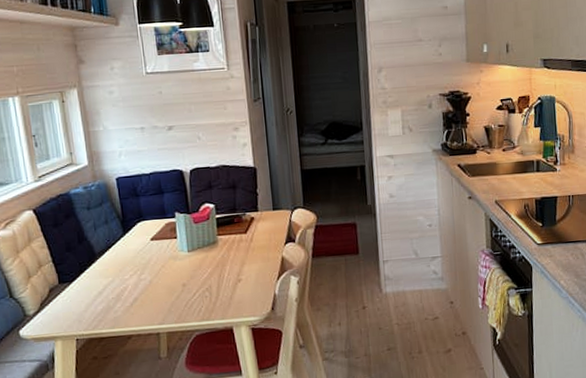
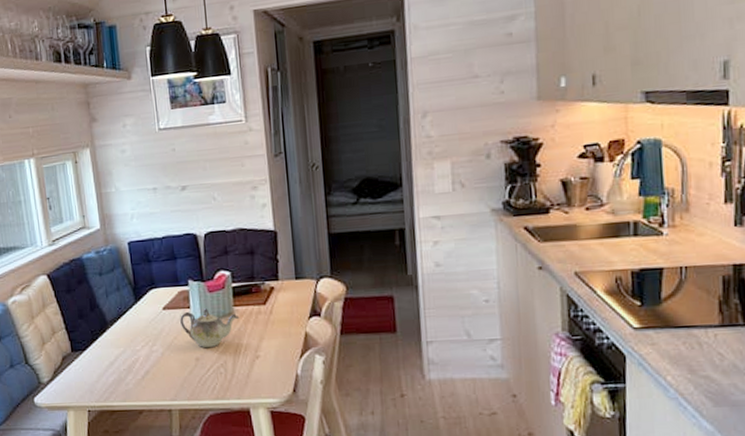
teapot: none [167,238,223,274] -> present [180,308,240,347]

